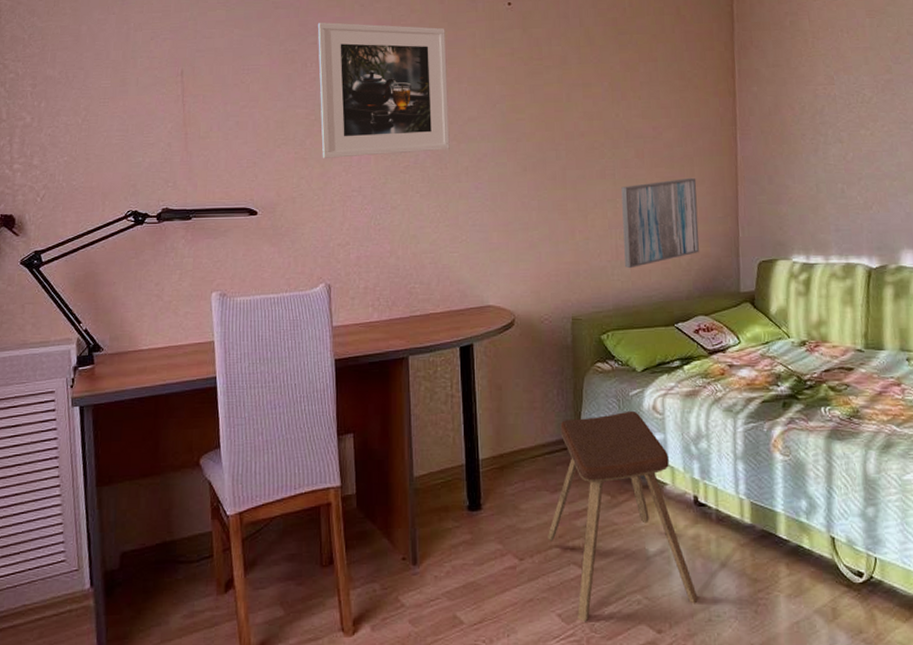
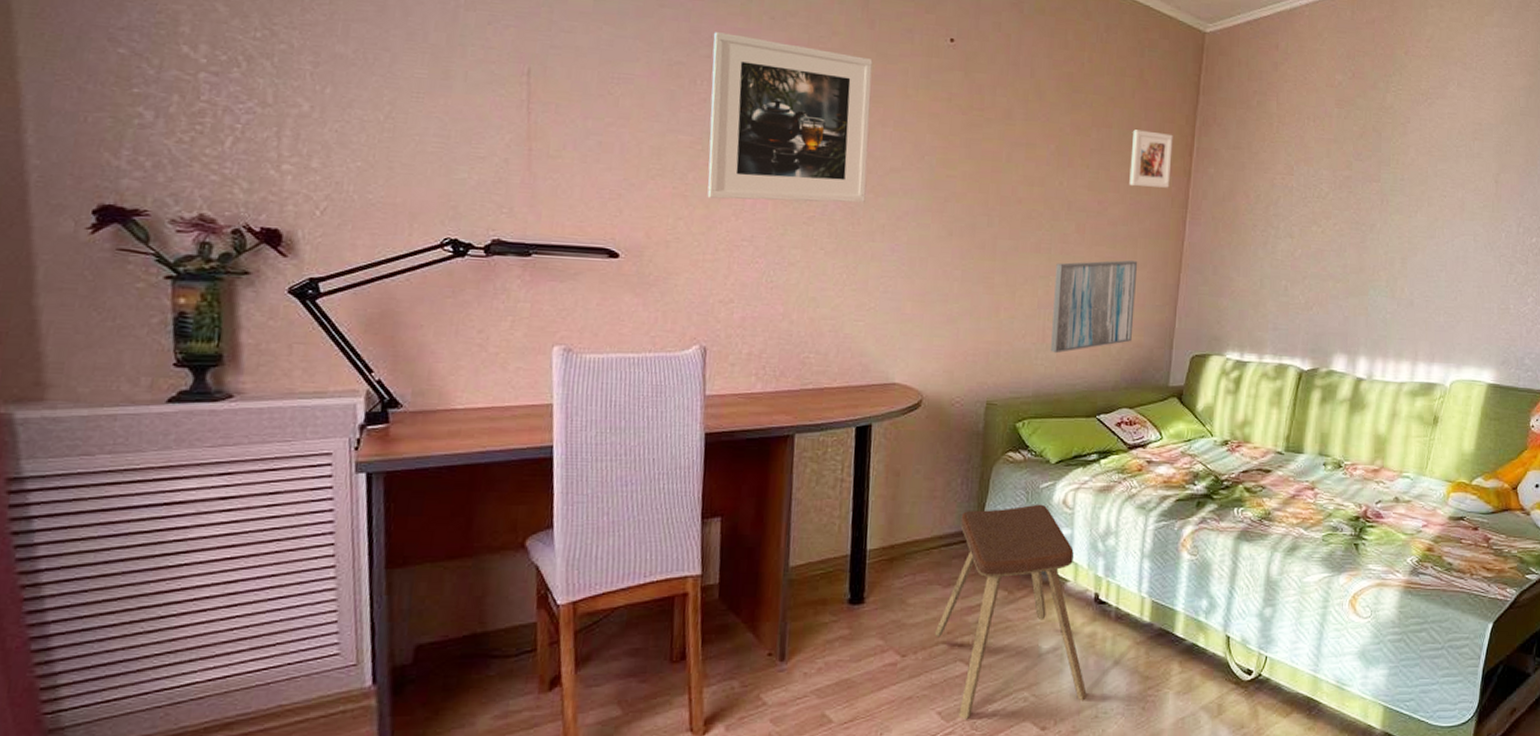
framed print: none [677,60,717,110] -> present [1129,129,1173,188]

